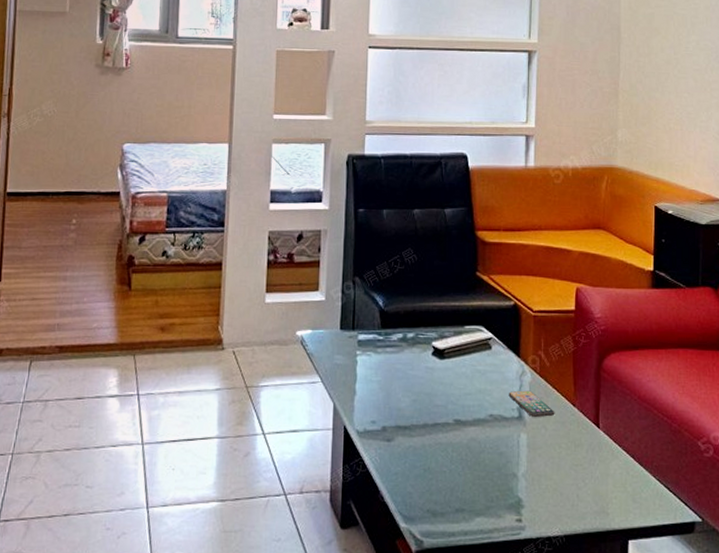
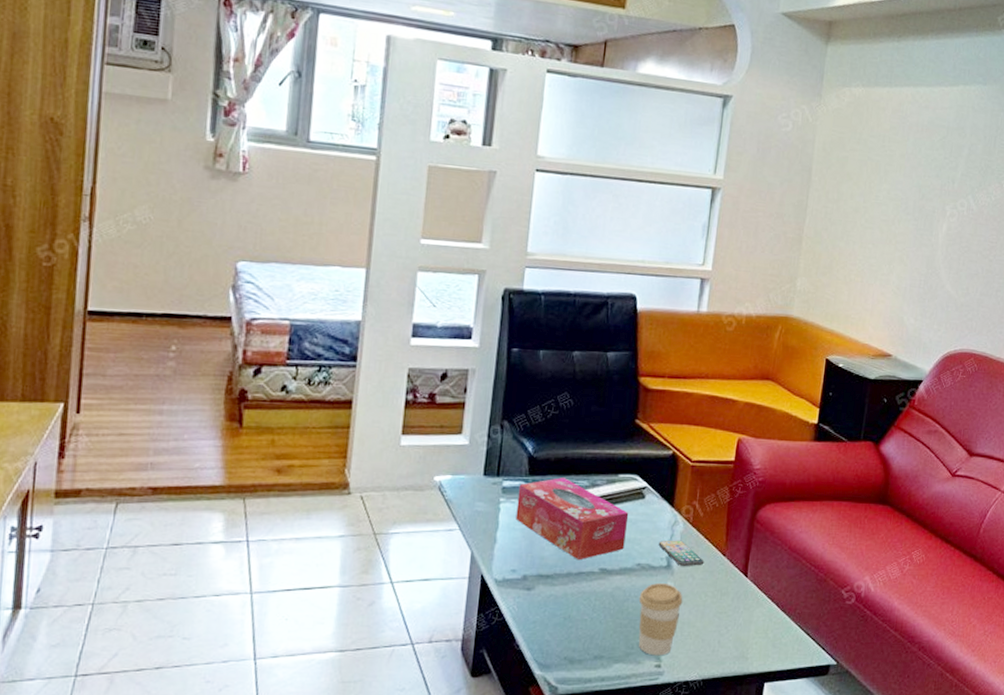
tissue box: none [372,330,478,412] -> present [515,478,629,561]
coffee cup: none [494,435,538,510] -> present [638,583,683,656]

